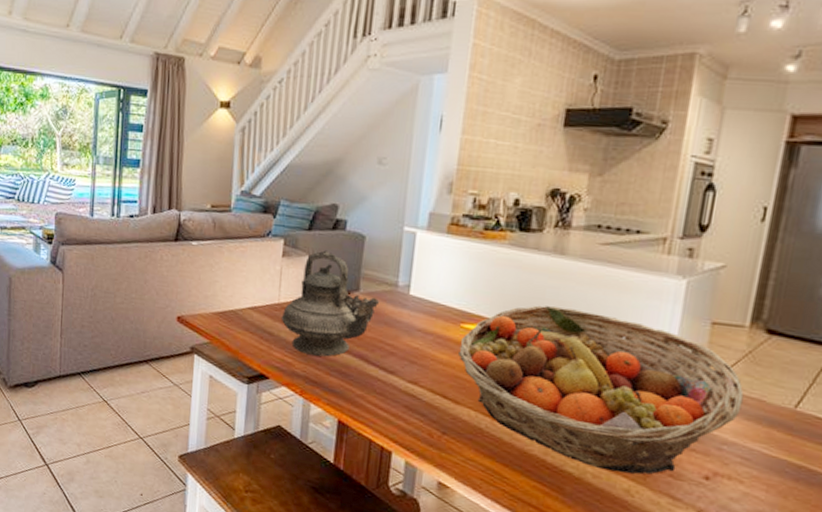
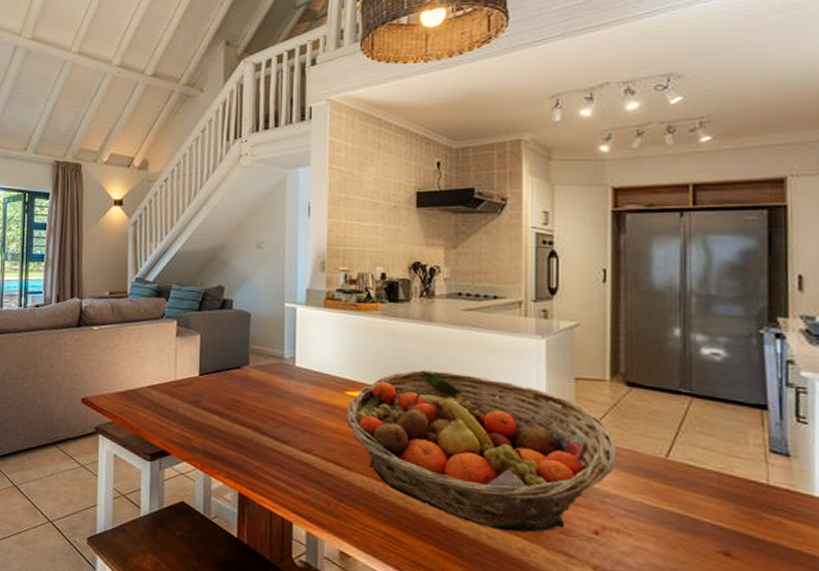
teapot: present [281,250,380,357] -> none [178,328,269,431]

